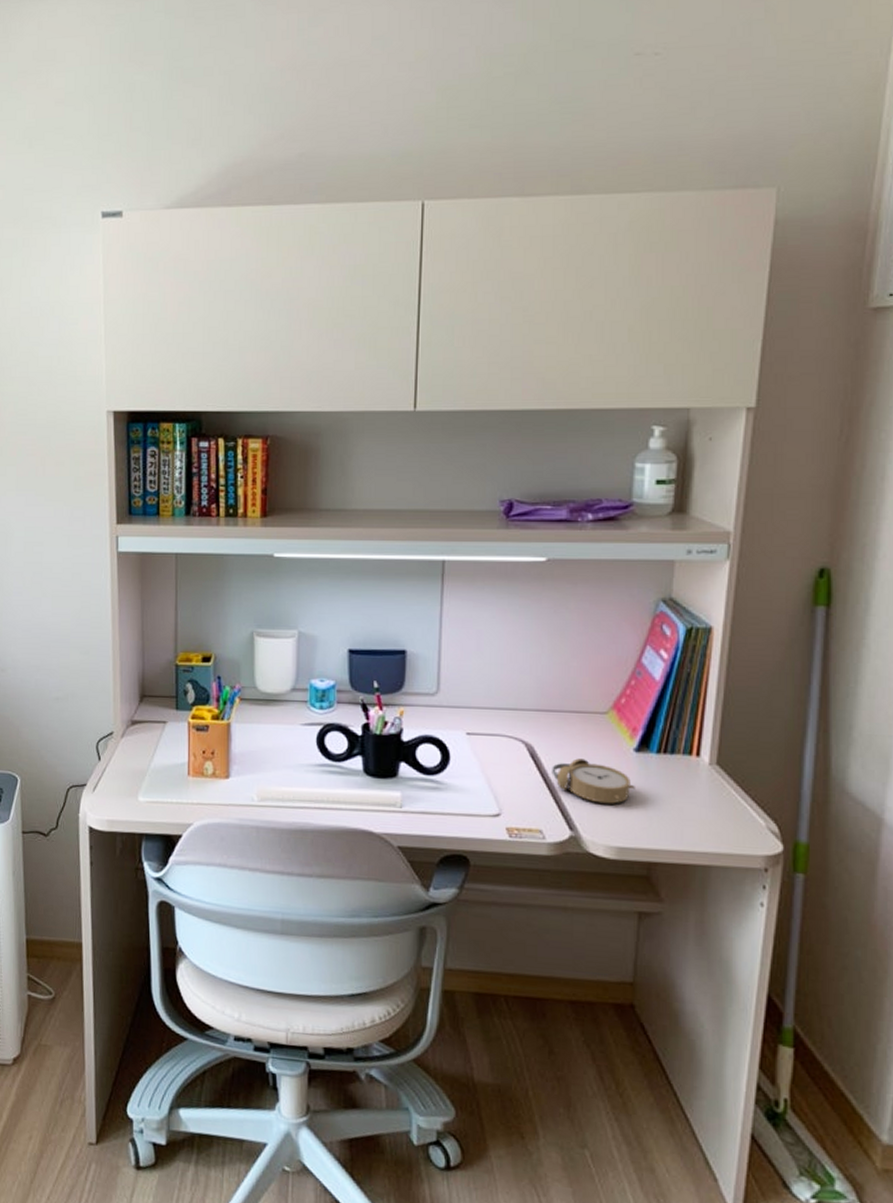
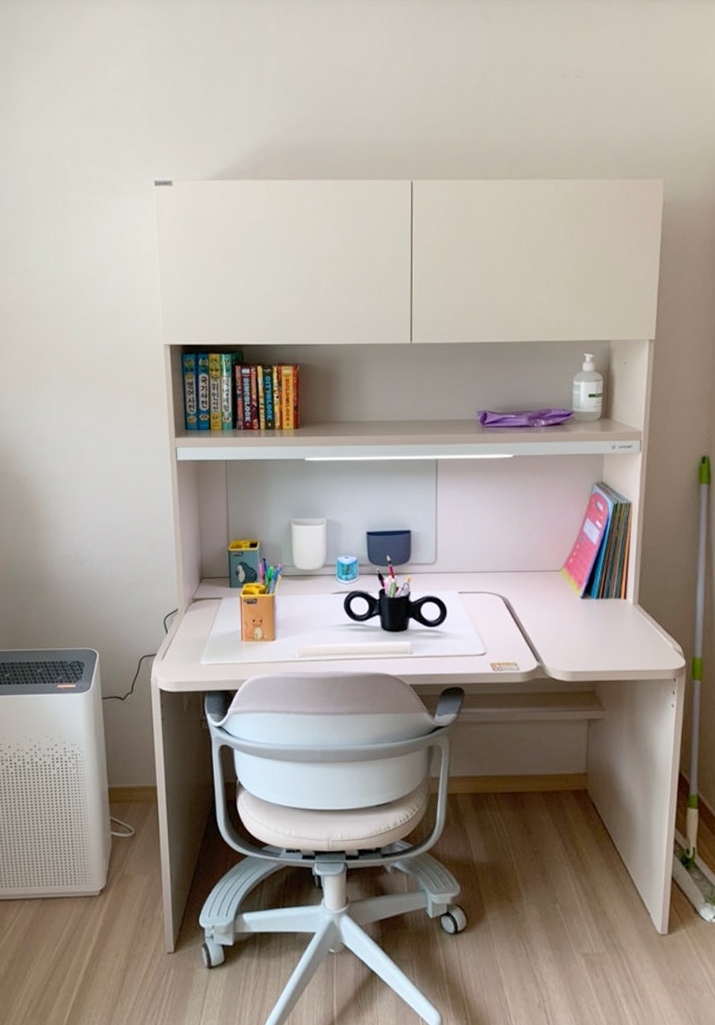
alarm clock: present [552,758,635,804] -> none [522,606,582,639]

